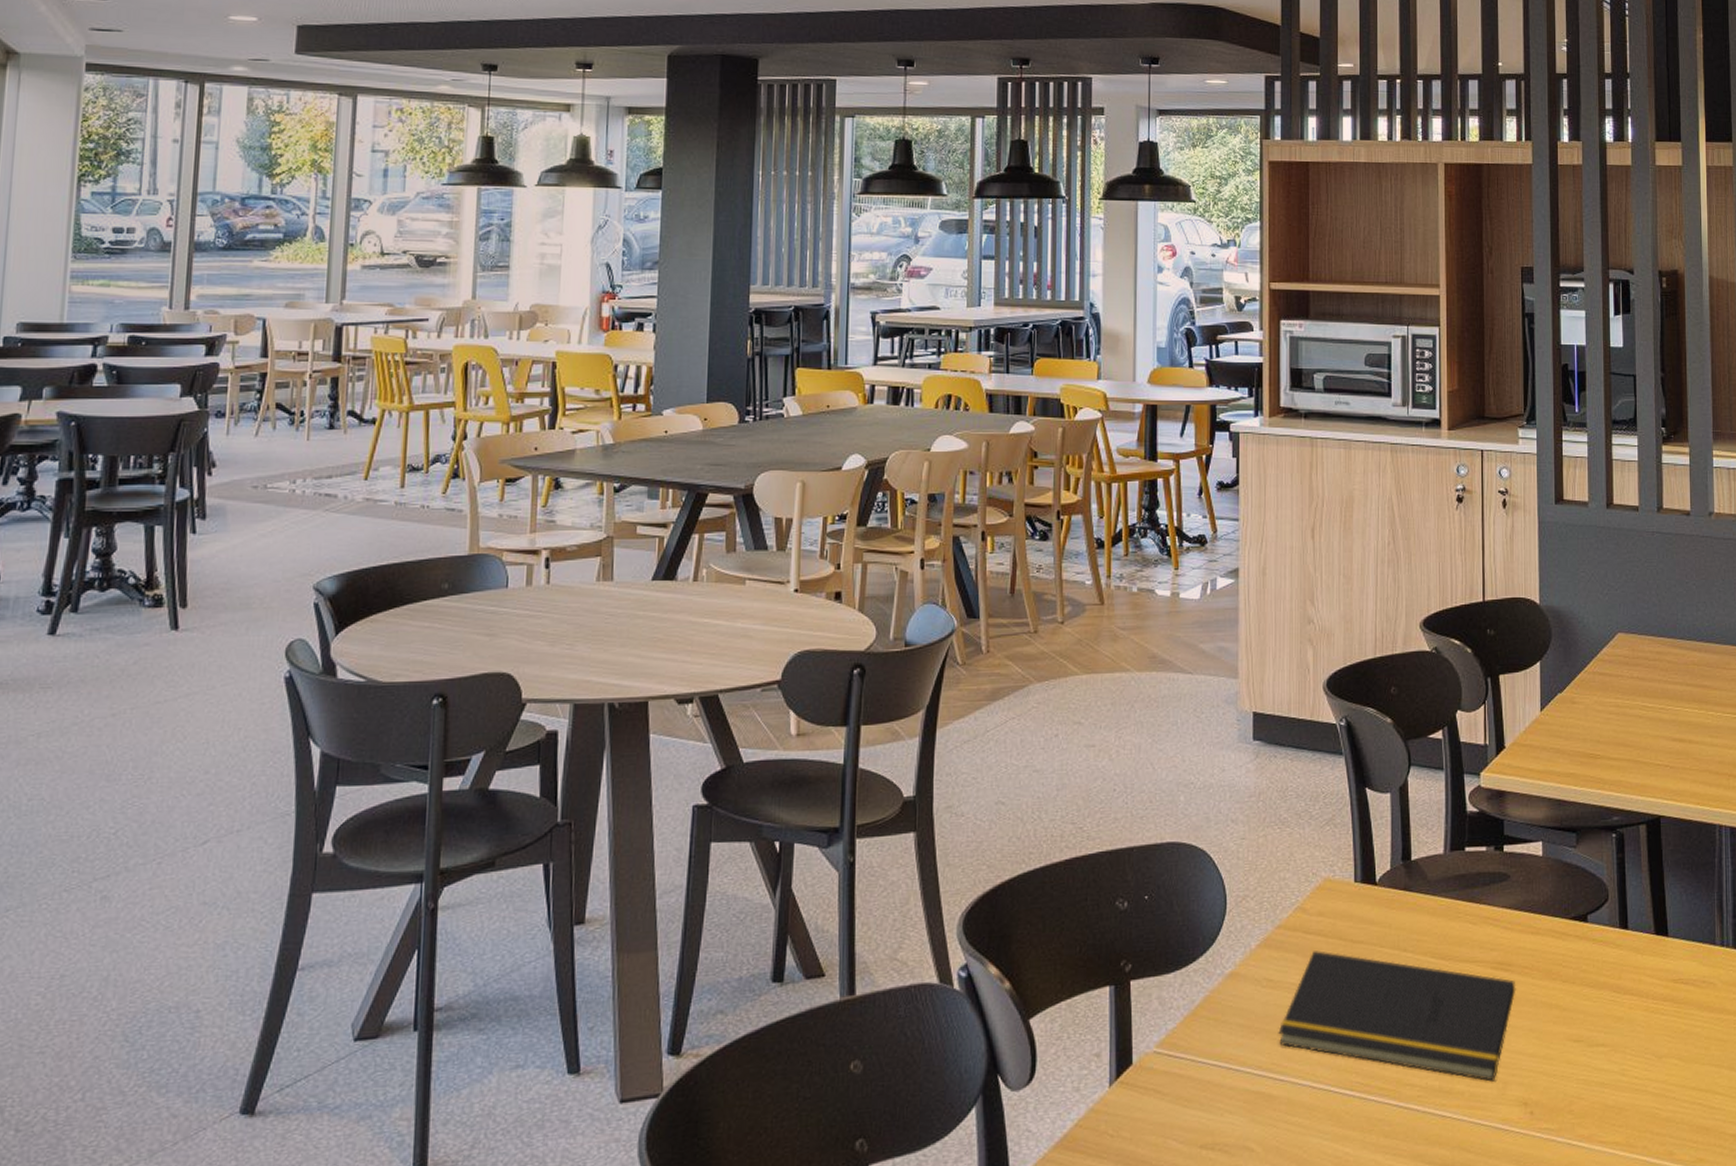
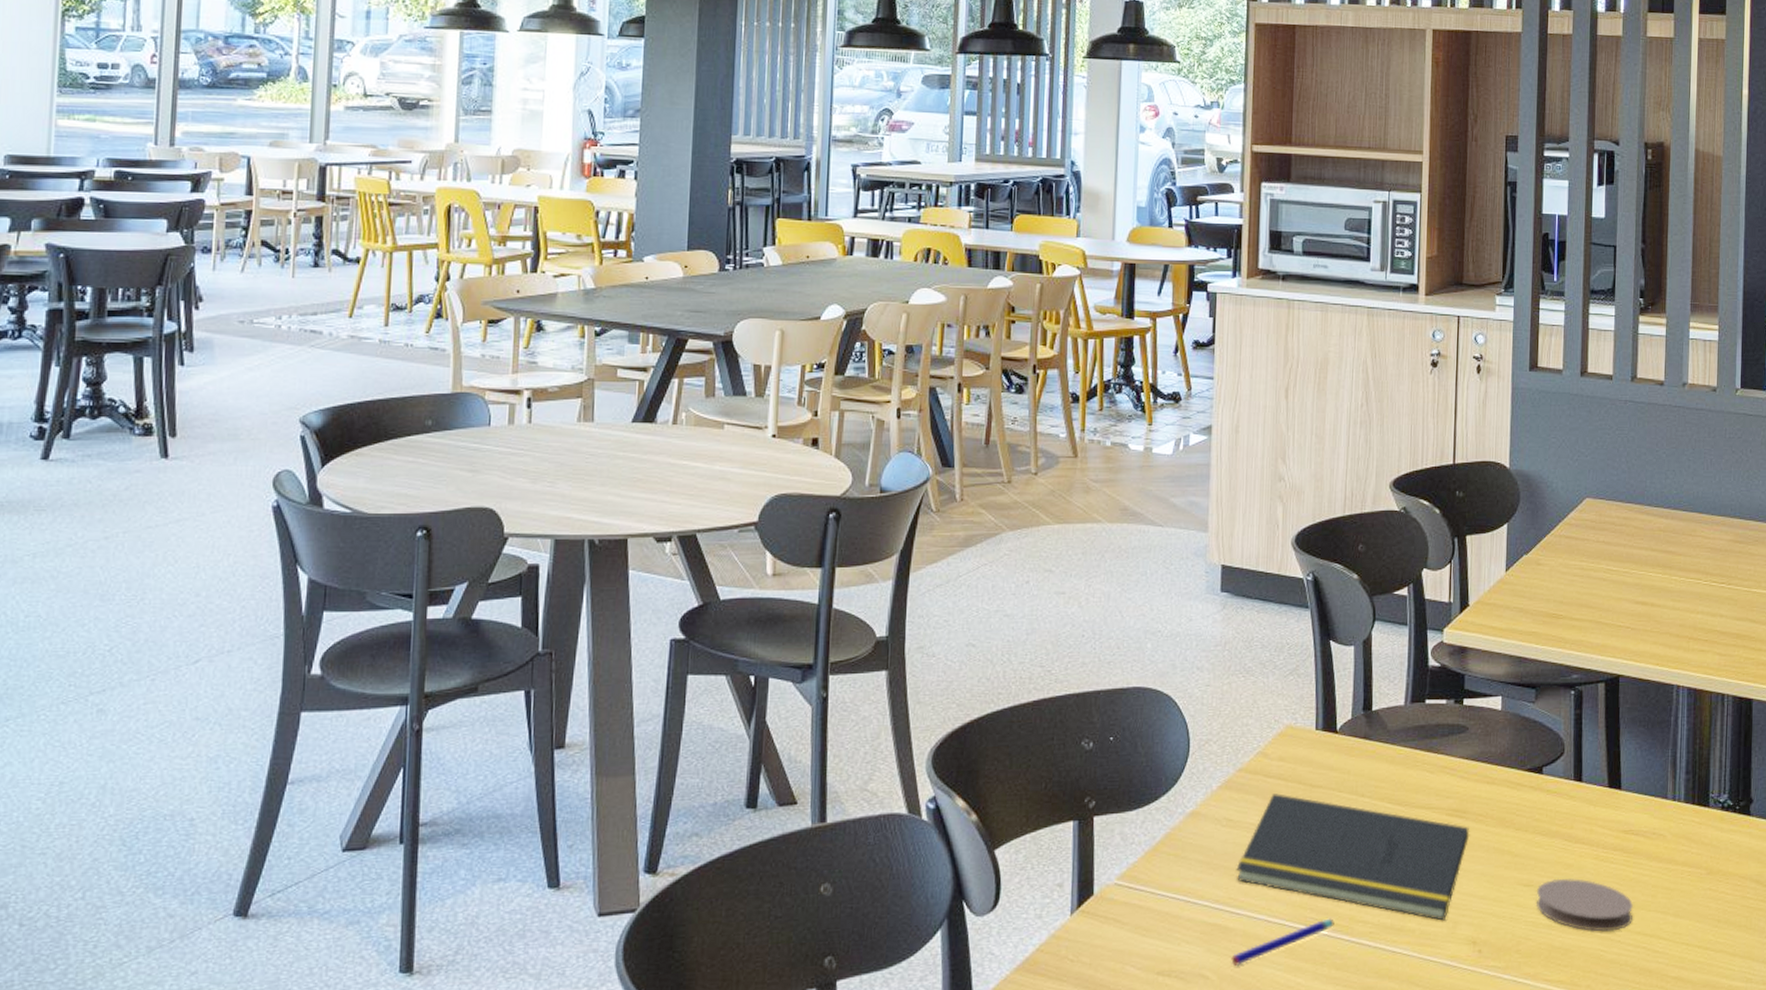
pen: none [1276,1082,1381,1136] -> present [1231,918,1334,966]
coaster: none [1588,1032,1686,1088] -> present [1537,878,1633,932]

